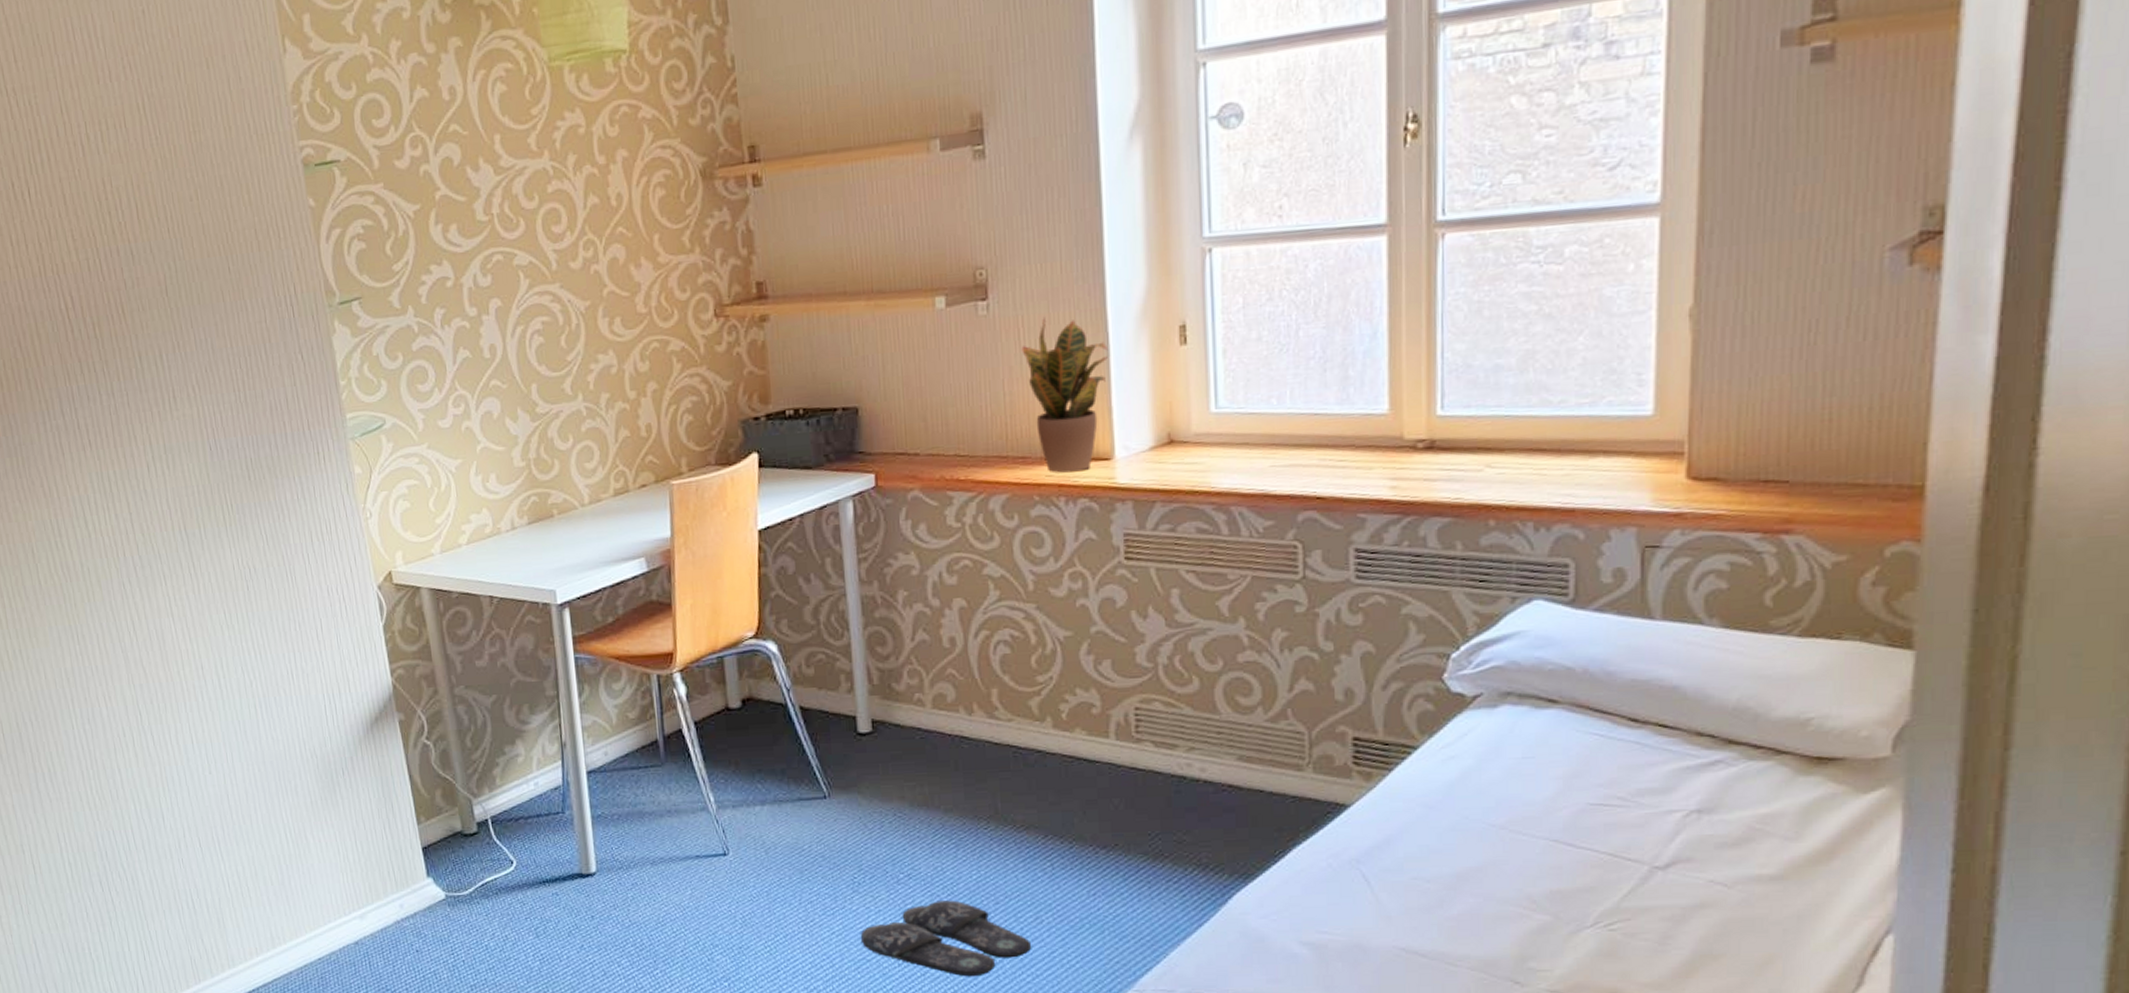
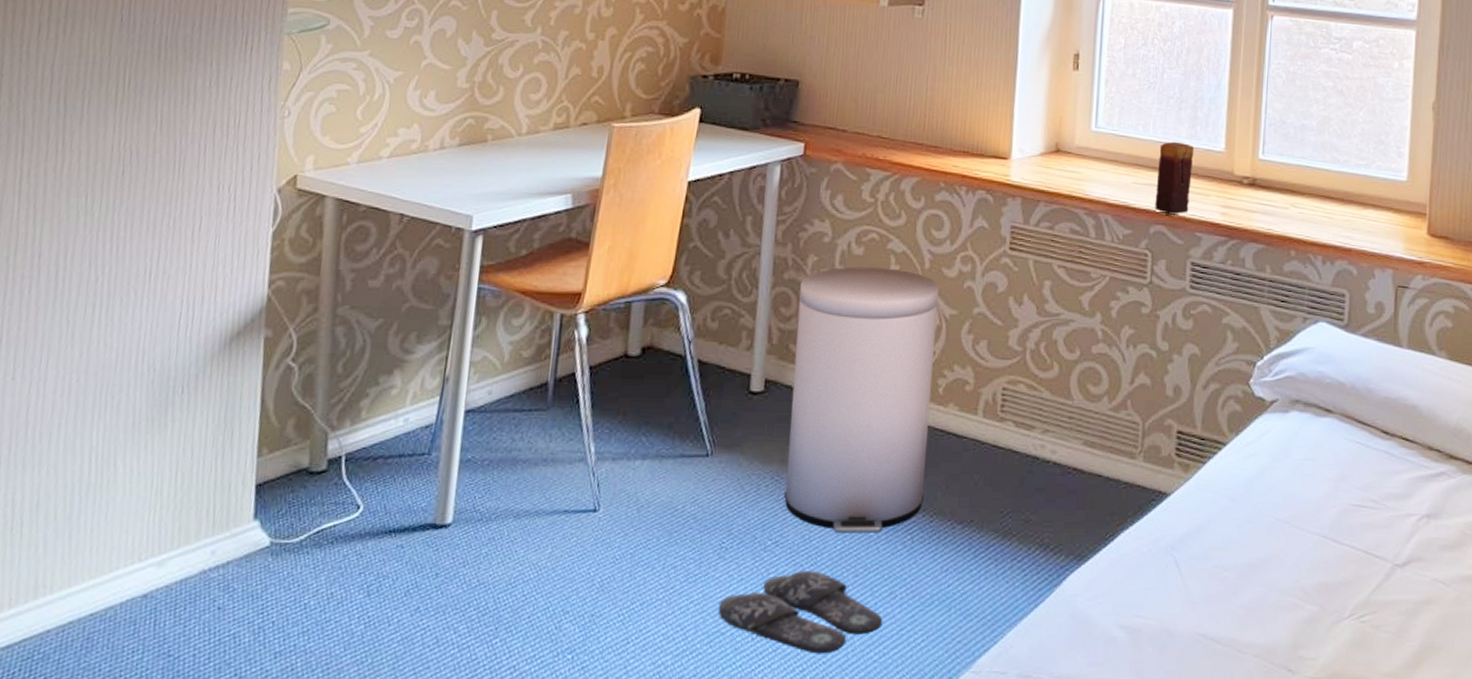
pedal bin: none [894,594,1059,864] -> present [784,267,940,533]
potted plant: present [1021,318,1108,474] -> none [946,29,1016,167]
candle: none [1301,410,1348,498] -> present [1155,141,1195,215]

